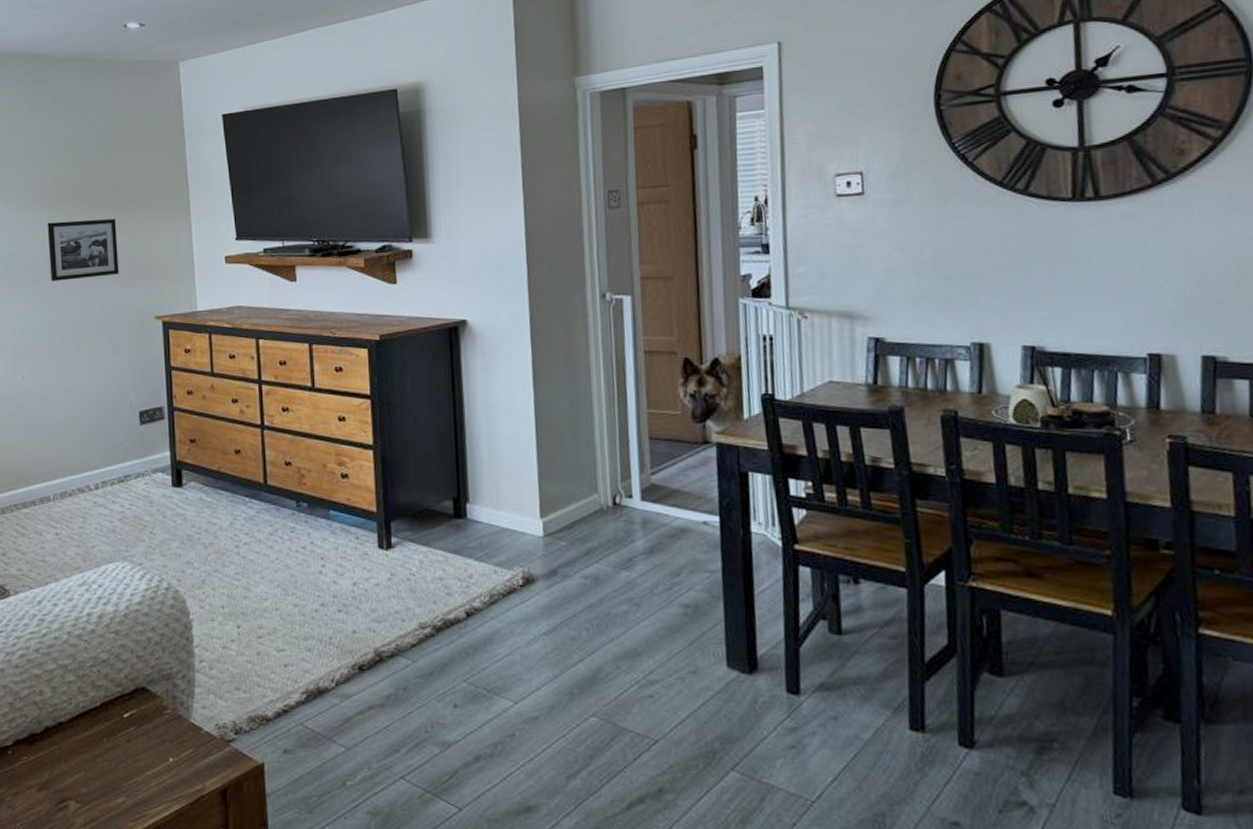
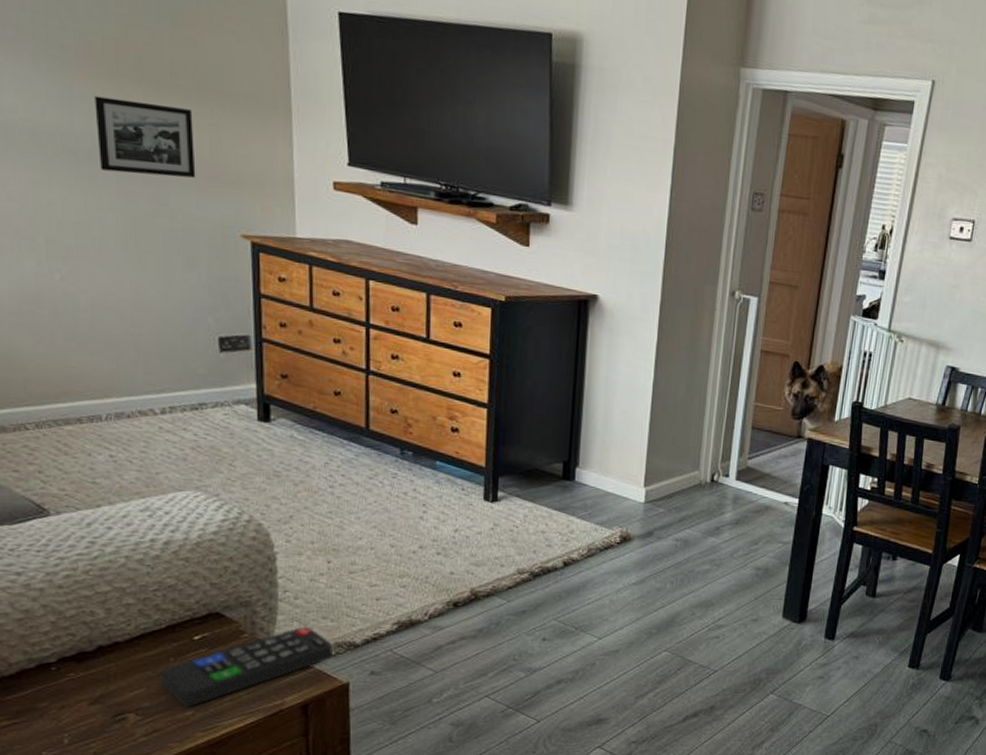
remote control: none [96,699,248,793] -> present [160,626,334,707]

